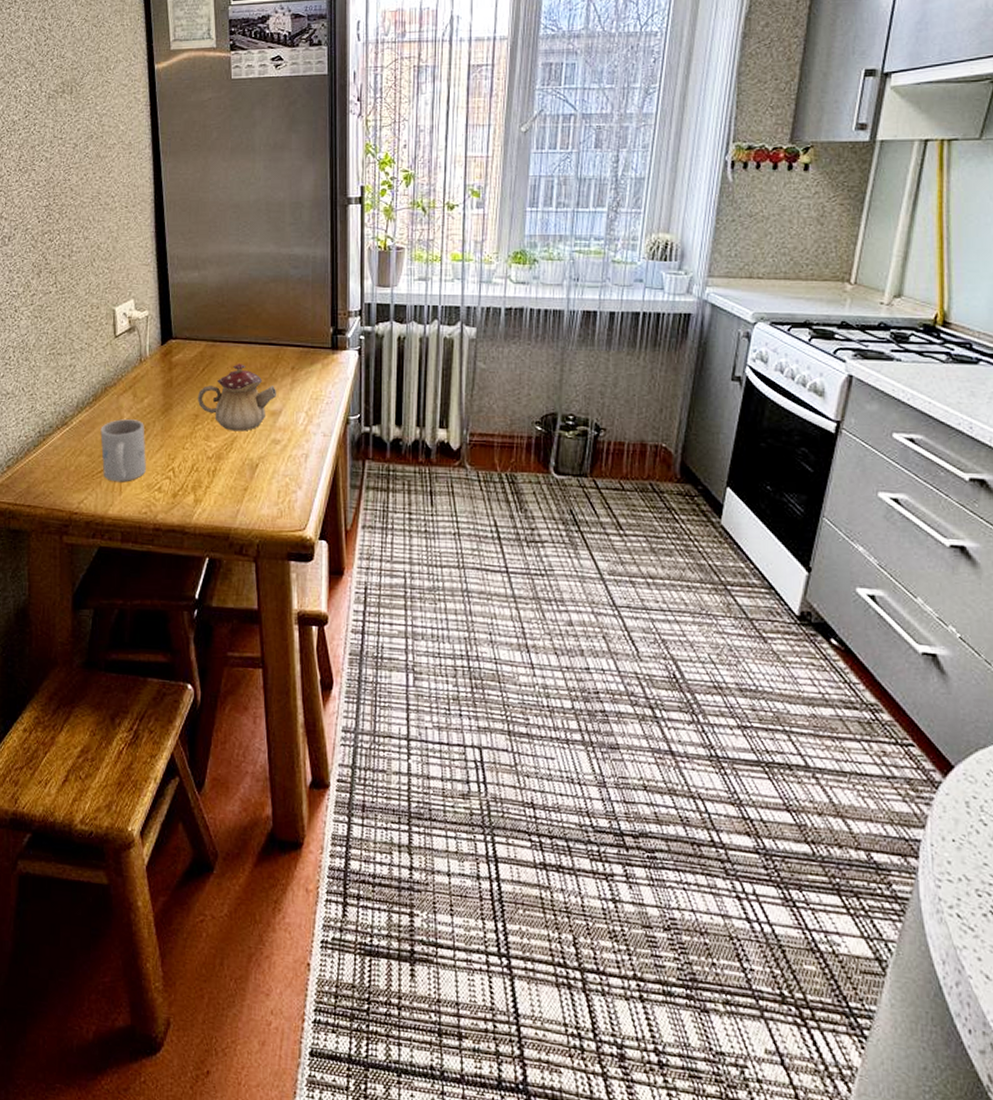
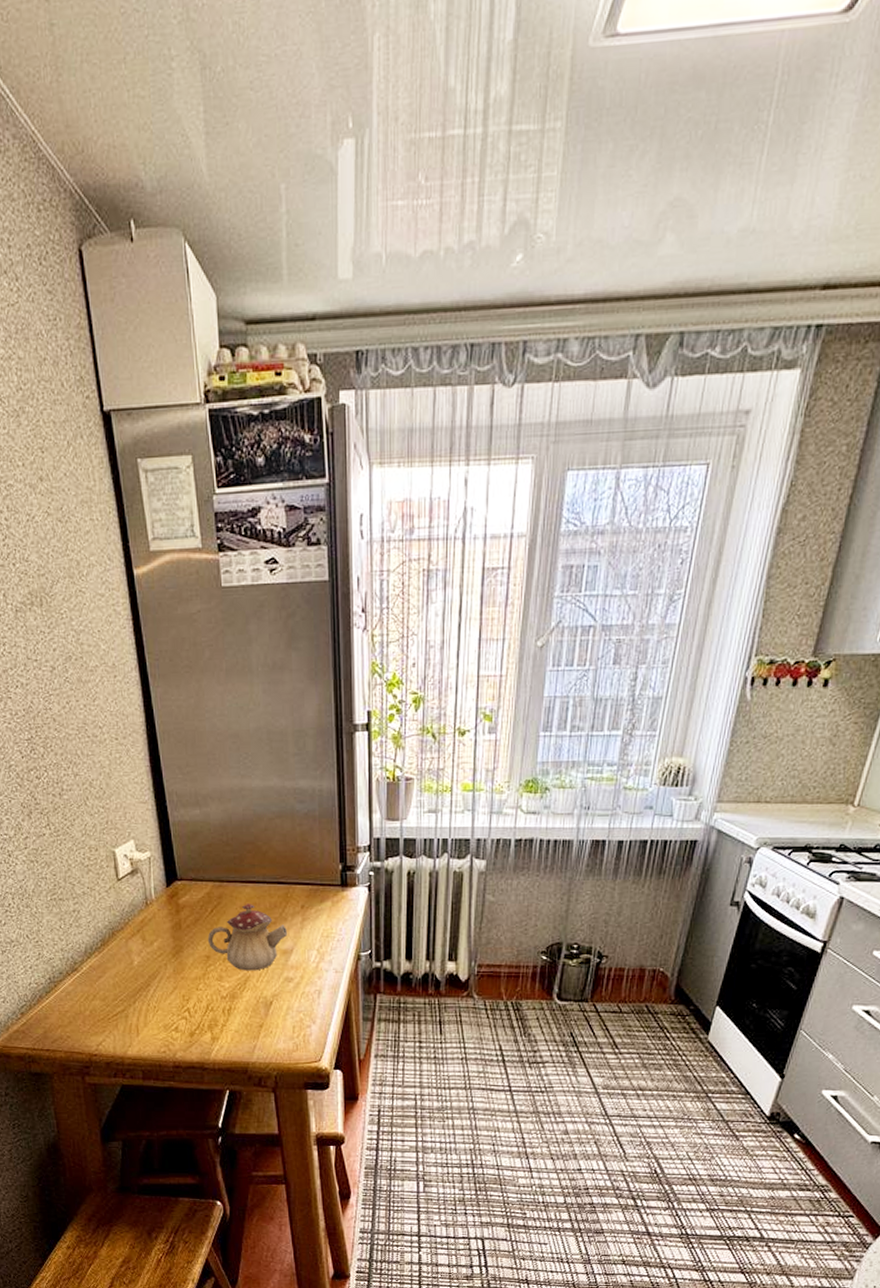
mug: present [100,419,146,482] -> none [112,963,161,1024]

